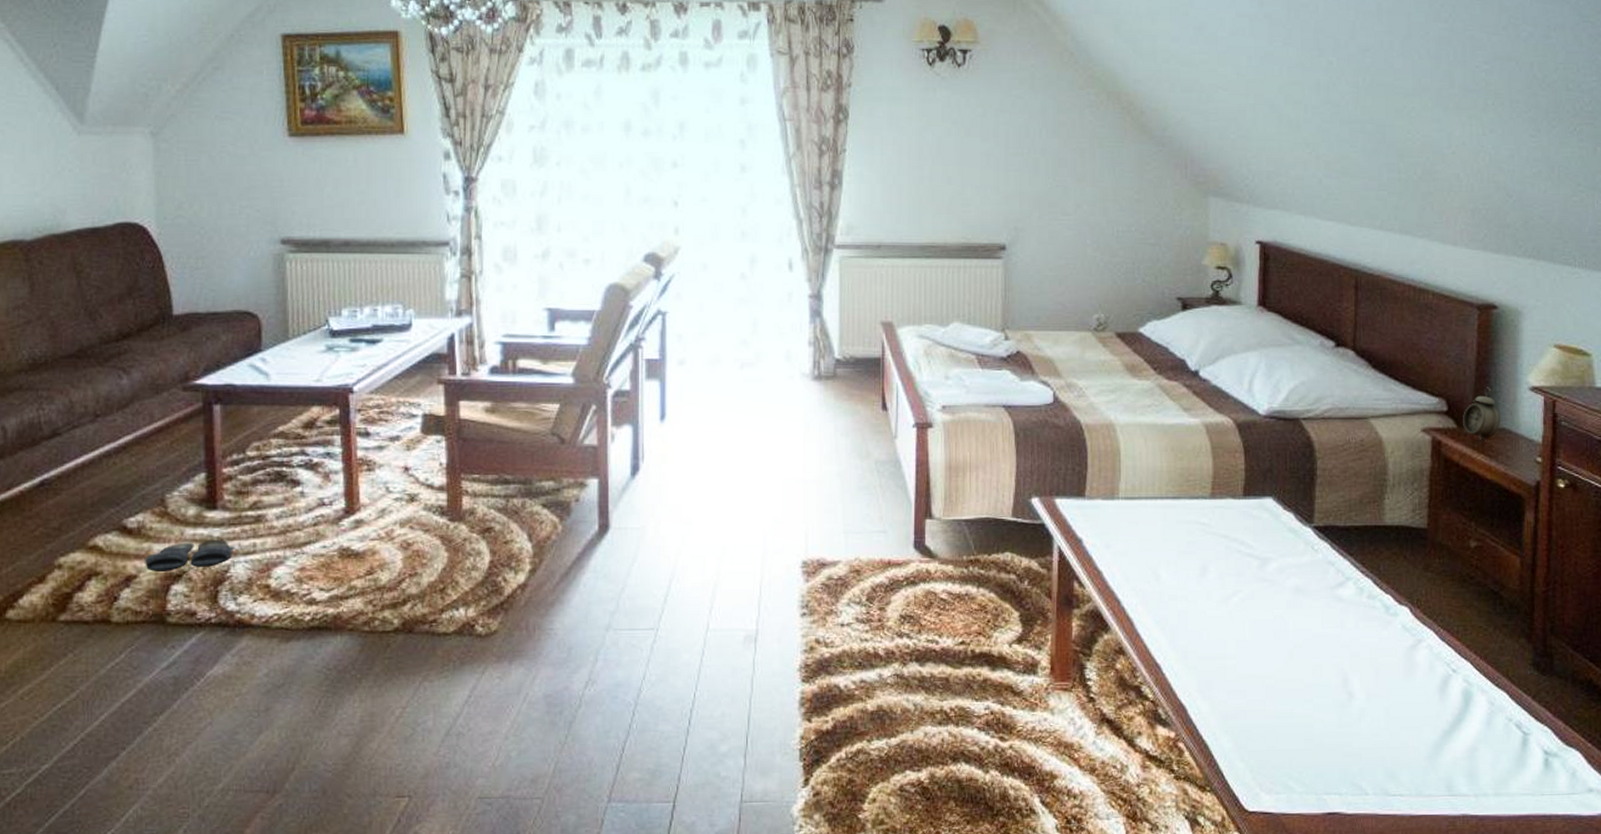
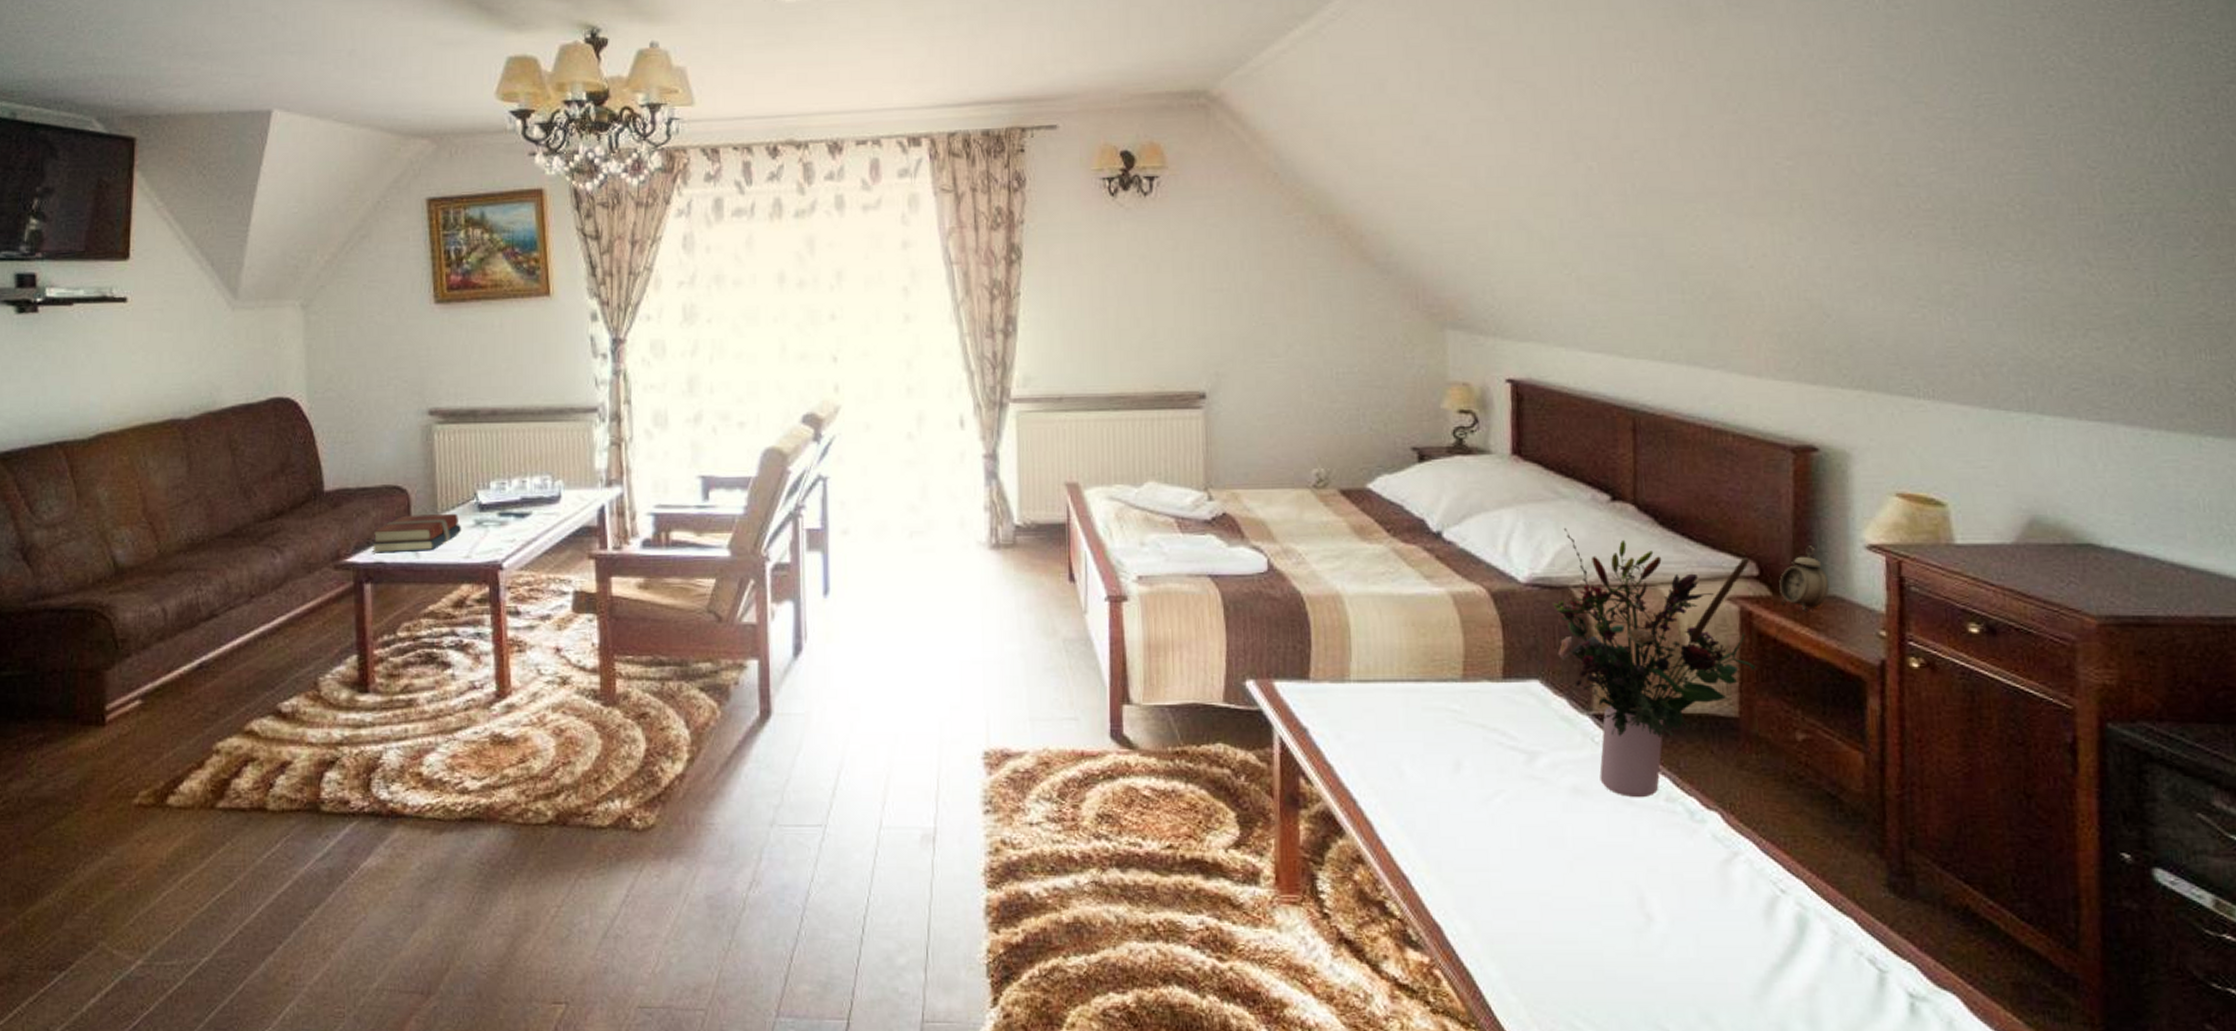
slippers: present [145,539,235,571] -> none [299,724,387,758]
books: none [221,338,312,376] -> present [371,513,461,553]
bouquet: none [1286,368,1442,596] -> present [1553,527,1756,798]

